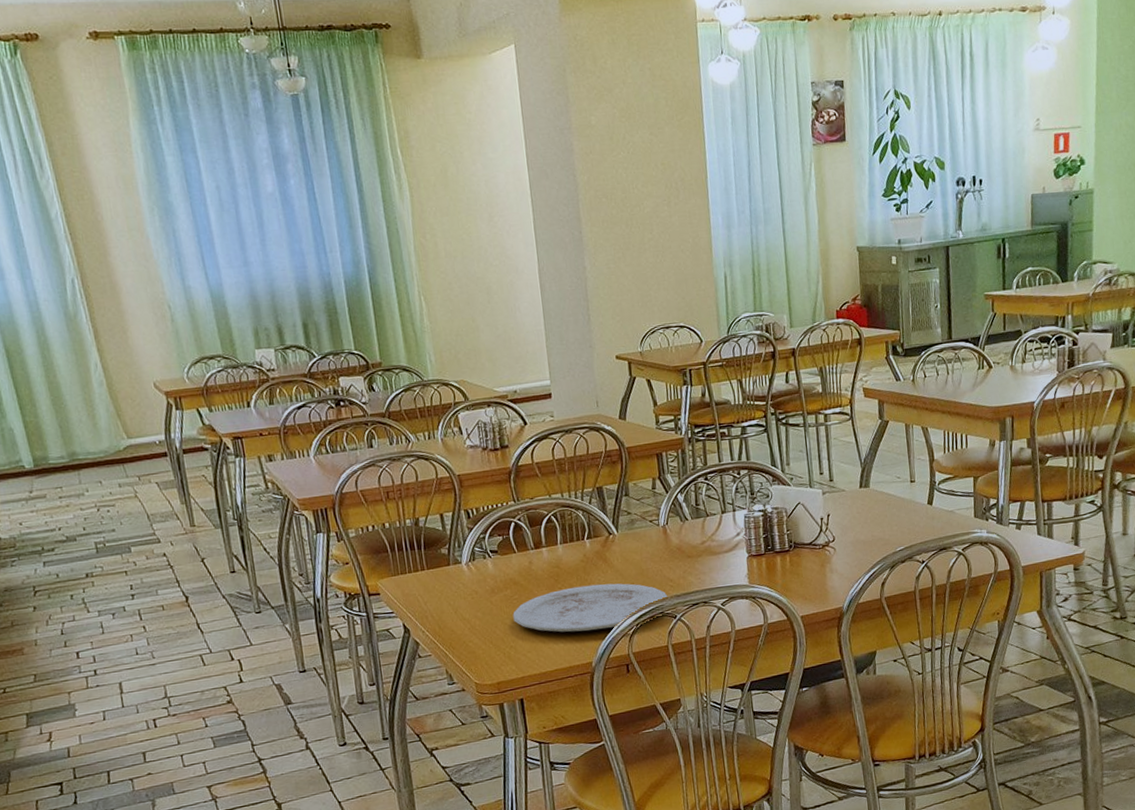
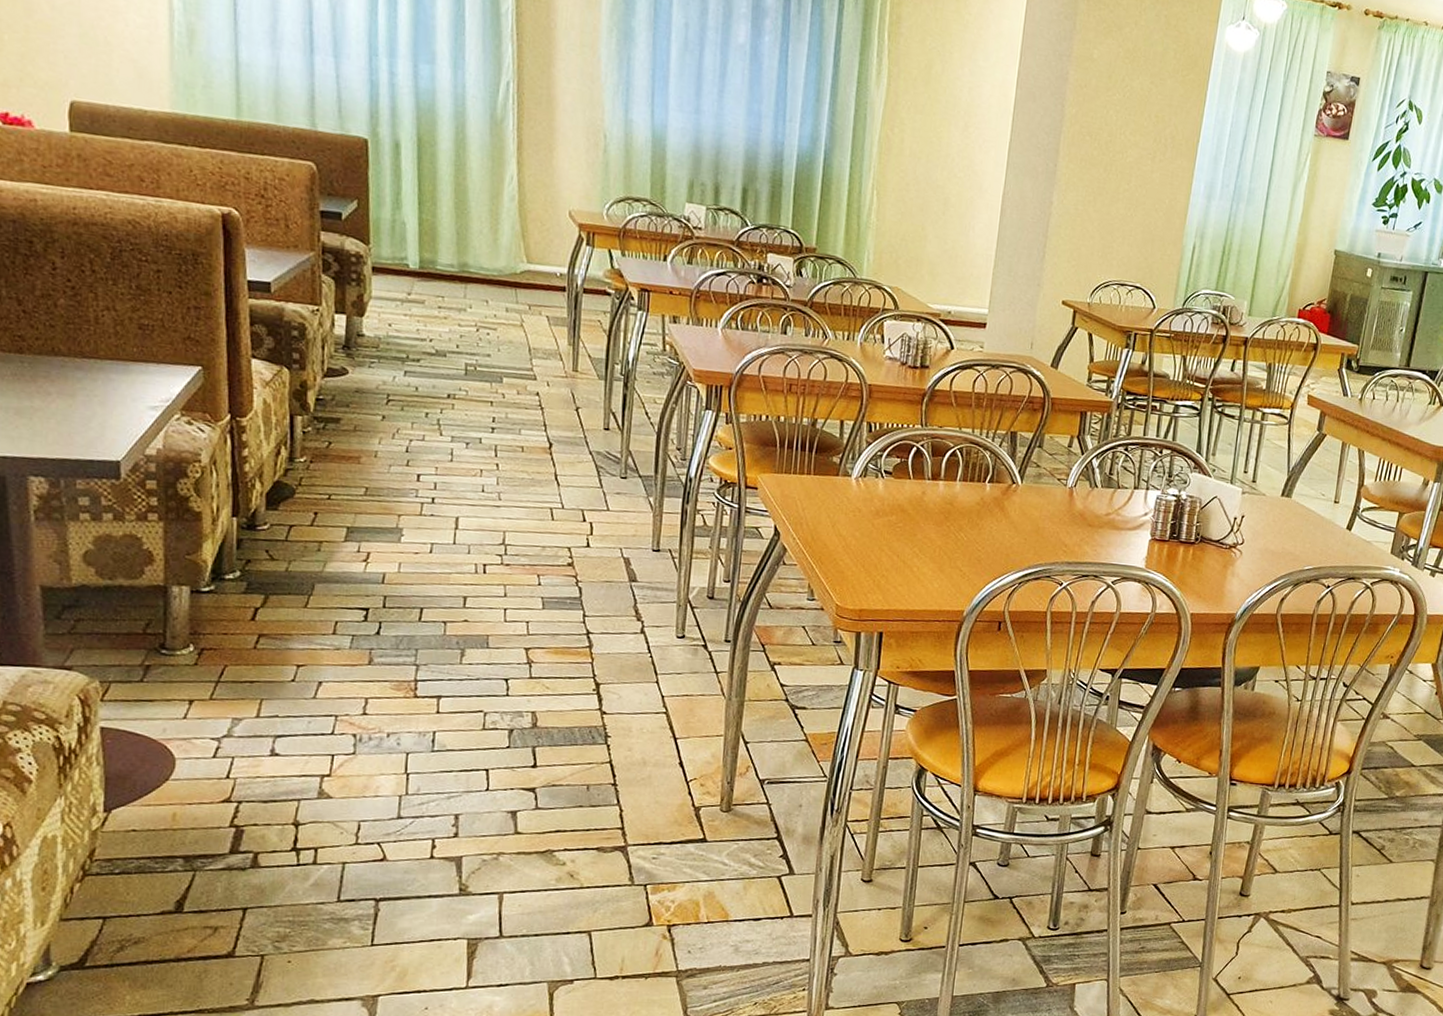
plate: present [512,583,670,633] -> none [892,528,1060,580]

